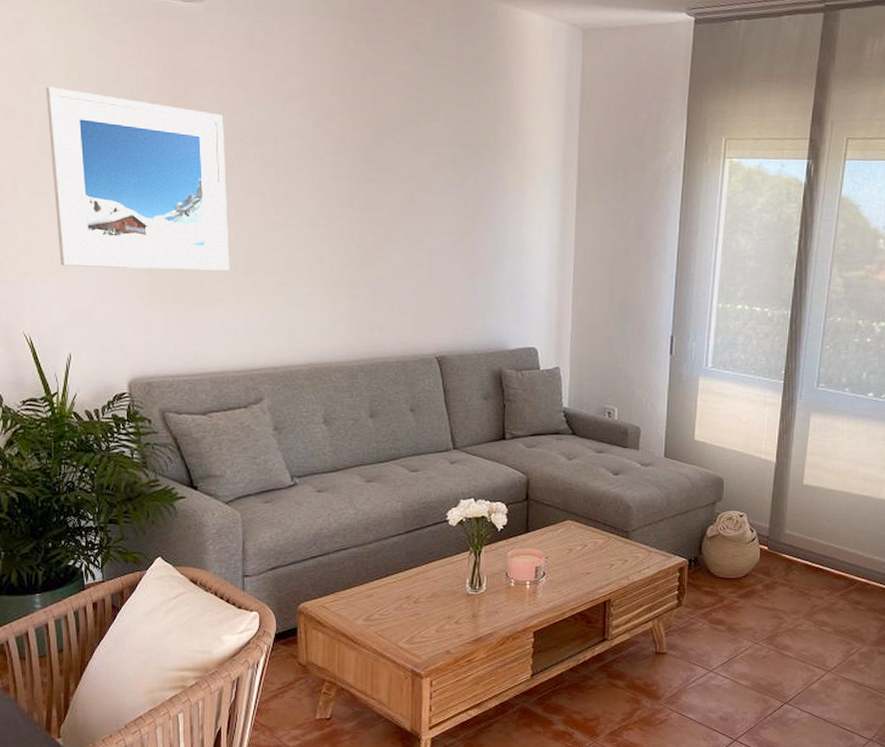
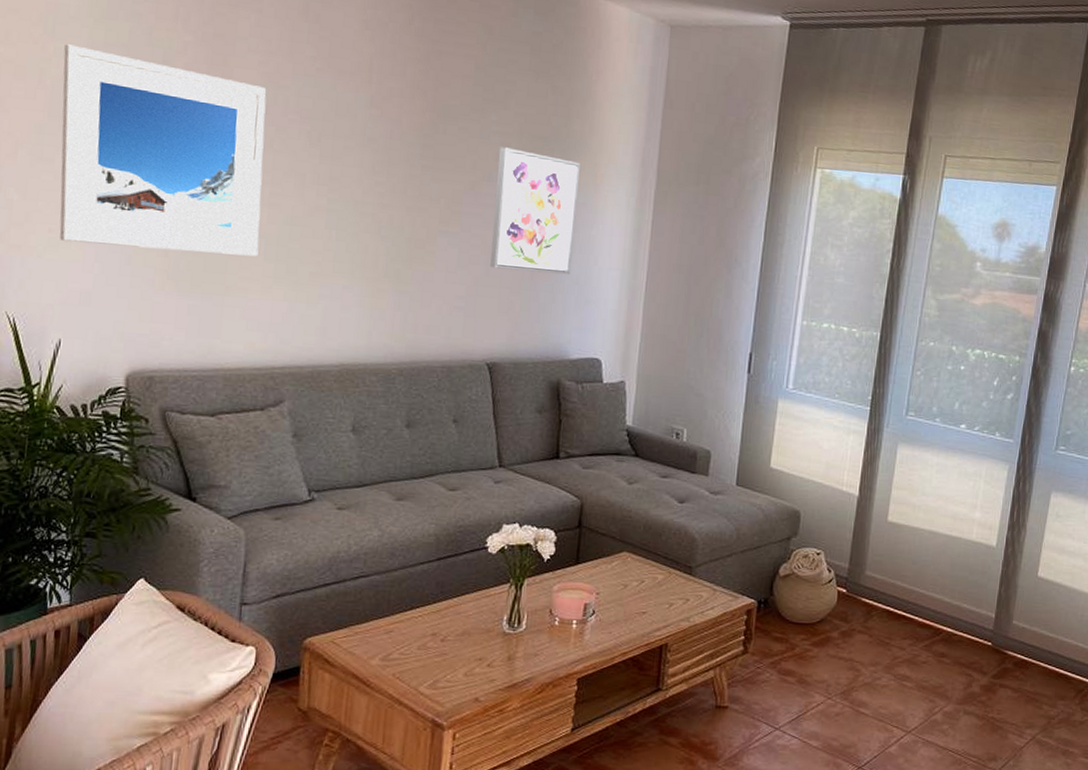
wall art: none [433,156,507,273] -> present [490,147,580,275]

